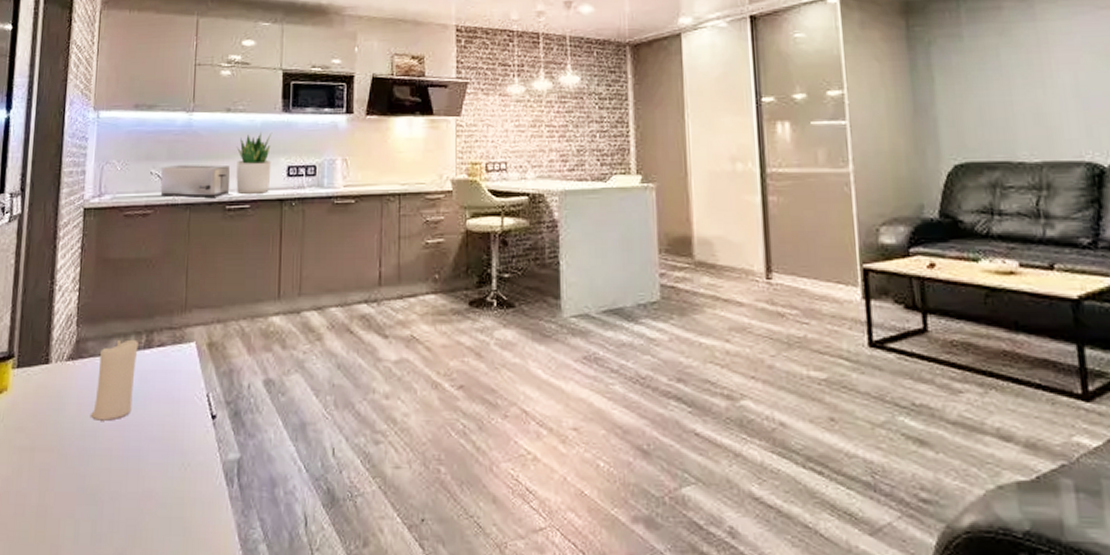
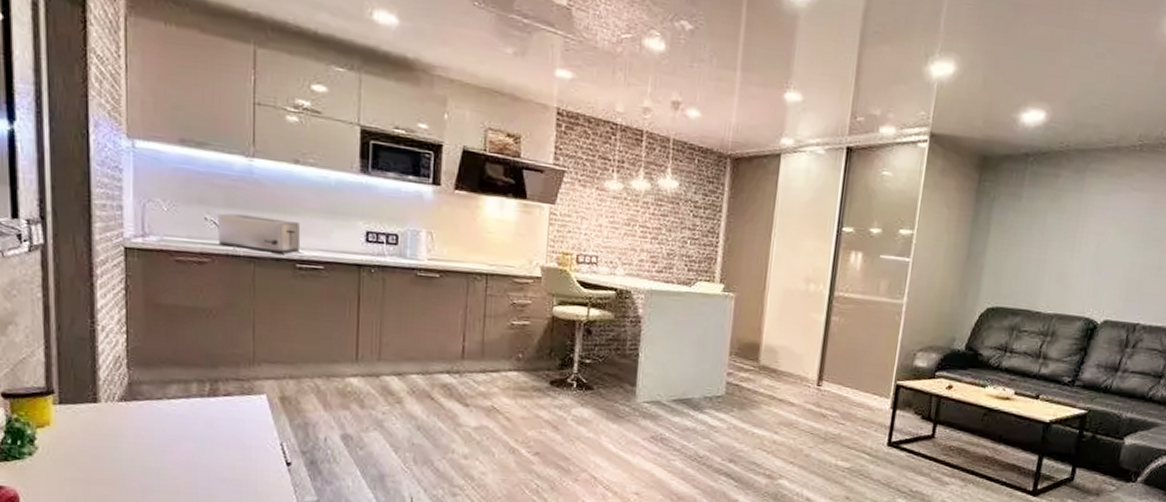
candle: present [90,339,138,421] -> none [151,385,201,461]
planter: present [236,132,272,194] -> none [306,191,349,256]

